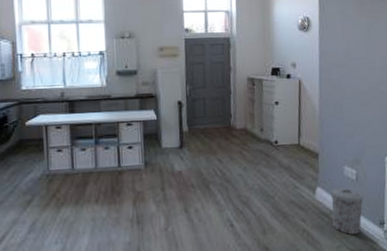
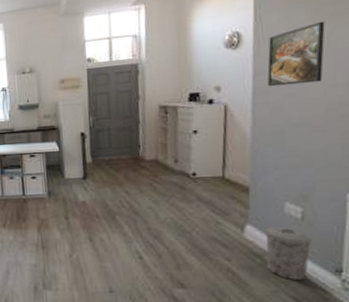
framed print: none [329,15,367,66] -> present [267,21,325,87]

